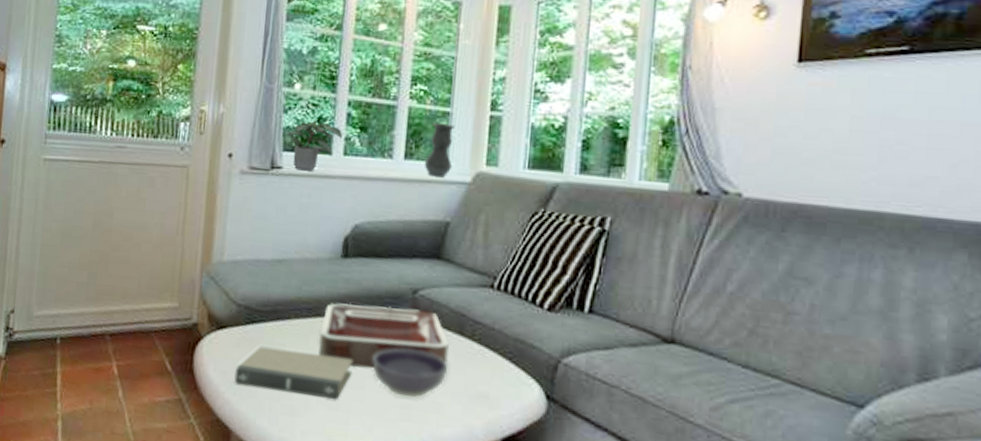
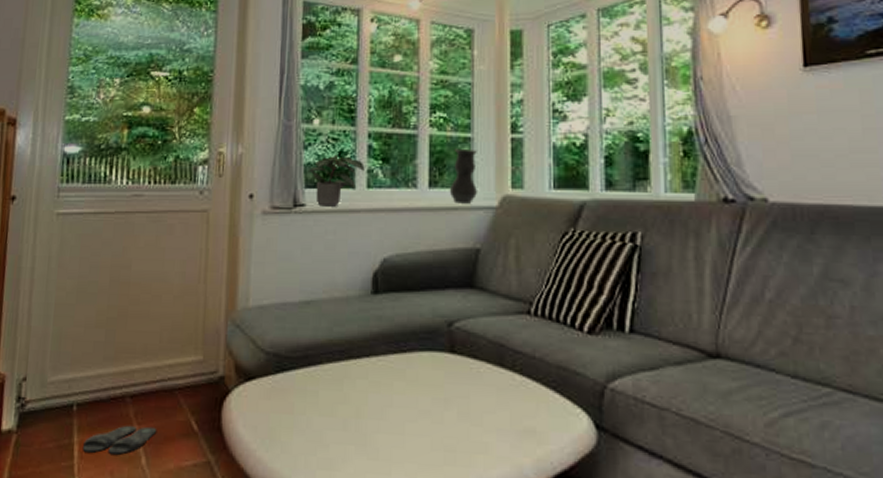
slippers: none [64,360,134,386] -> present [82,425,157,455]
book: present [234,346,354,400] -> none [266,395,391,449]
decorative tray: present [318,302,449,368] -> none [353,341,490,411]
bowl: present [372,348,449,398] -> none [412,386,491,439]

